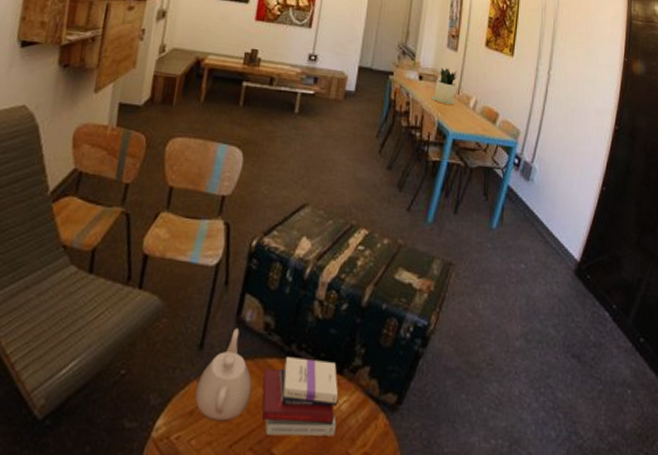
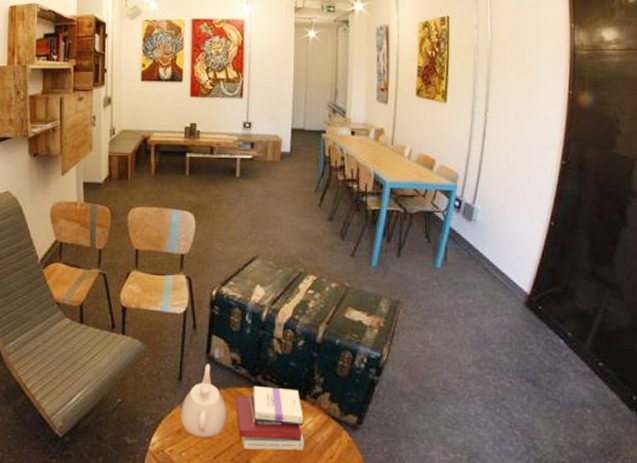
planter: present [431,68,458,105] -> none [365,121,390,156]

